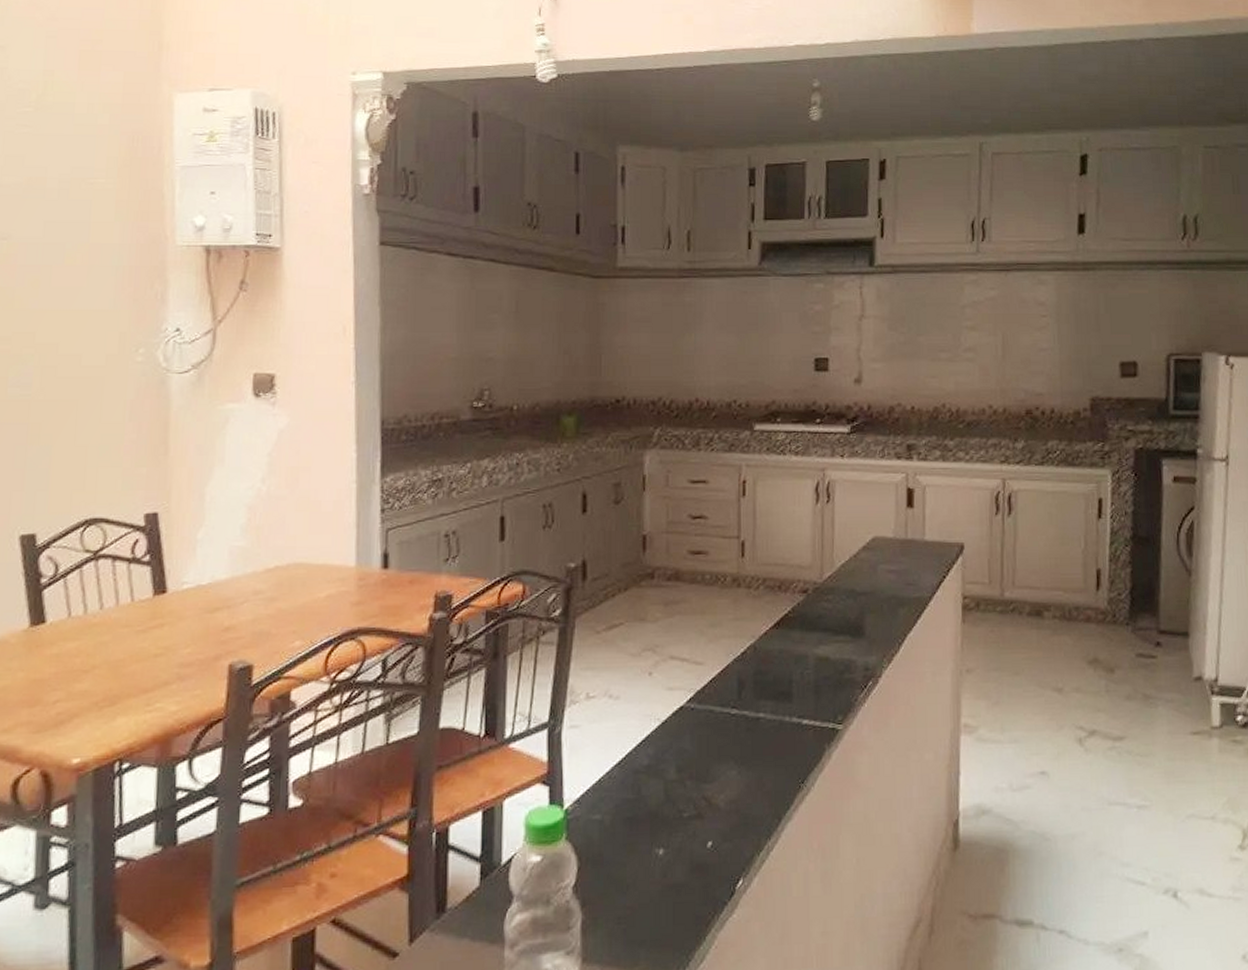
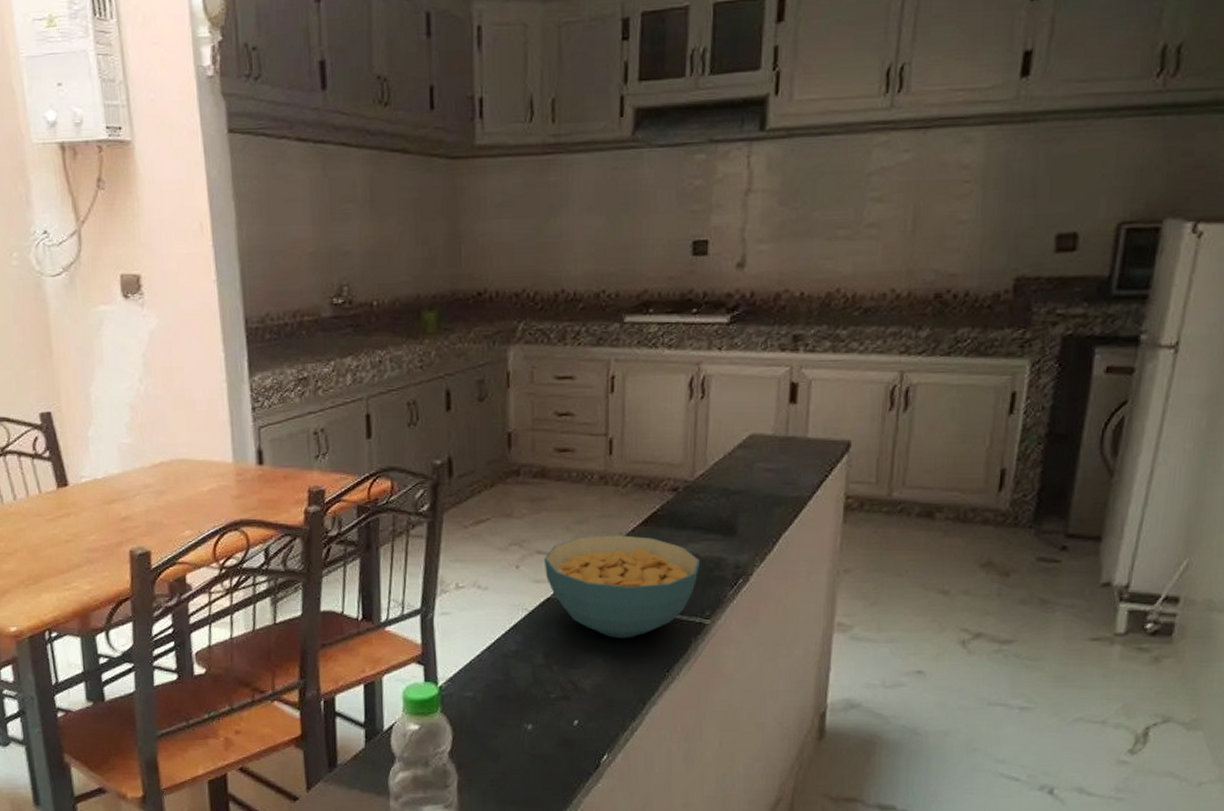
cereal bowl: none [677,638,831,748] -> present [543,535,700,638]

